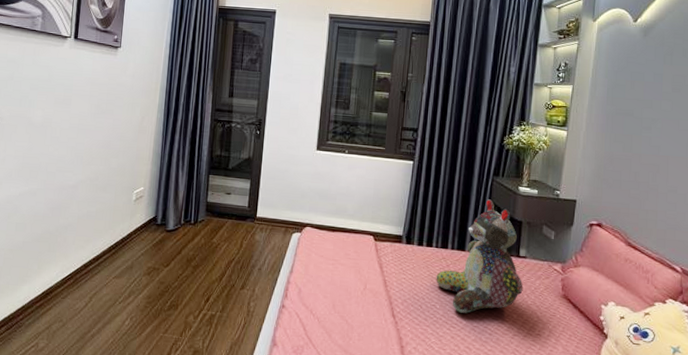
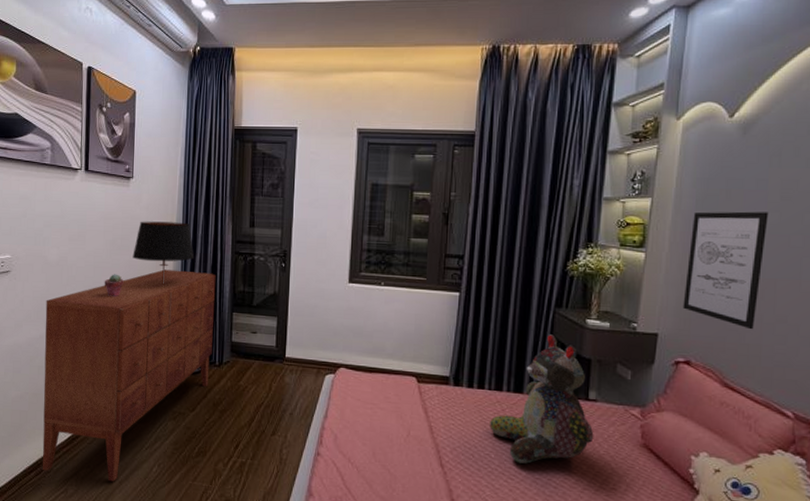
dresser: none [14,133,195,335] -> present [42,269,216,482]
potted succulent: none [87,136,107,158] -> present [104,274,124,297]
table lamp: none [116,88,176,148] -> present [132,221,195,285]
wall art: none [596,98,663,198] -> present [683,211,769,330]

